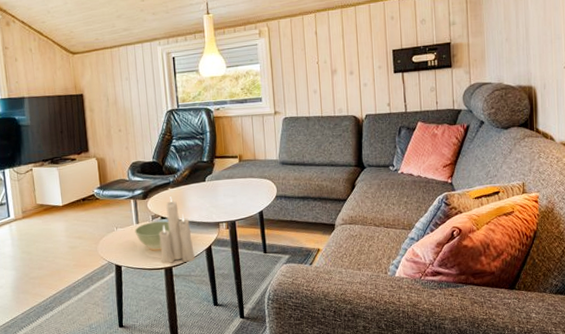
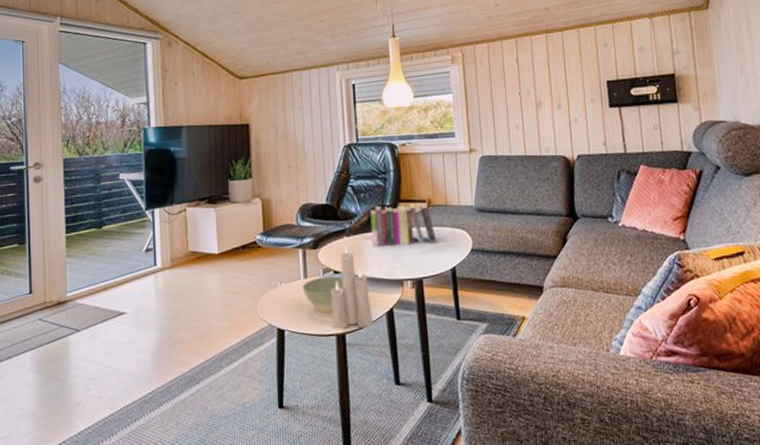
planter: none [67,121,90,164] -> present [227,155,253,205]
books: none [190,159,247,197] -> present [370,203,437,248]

